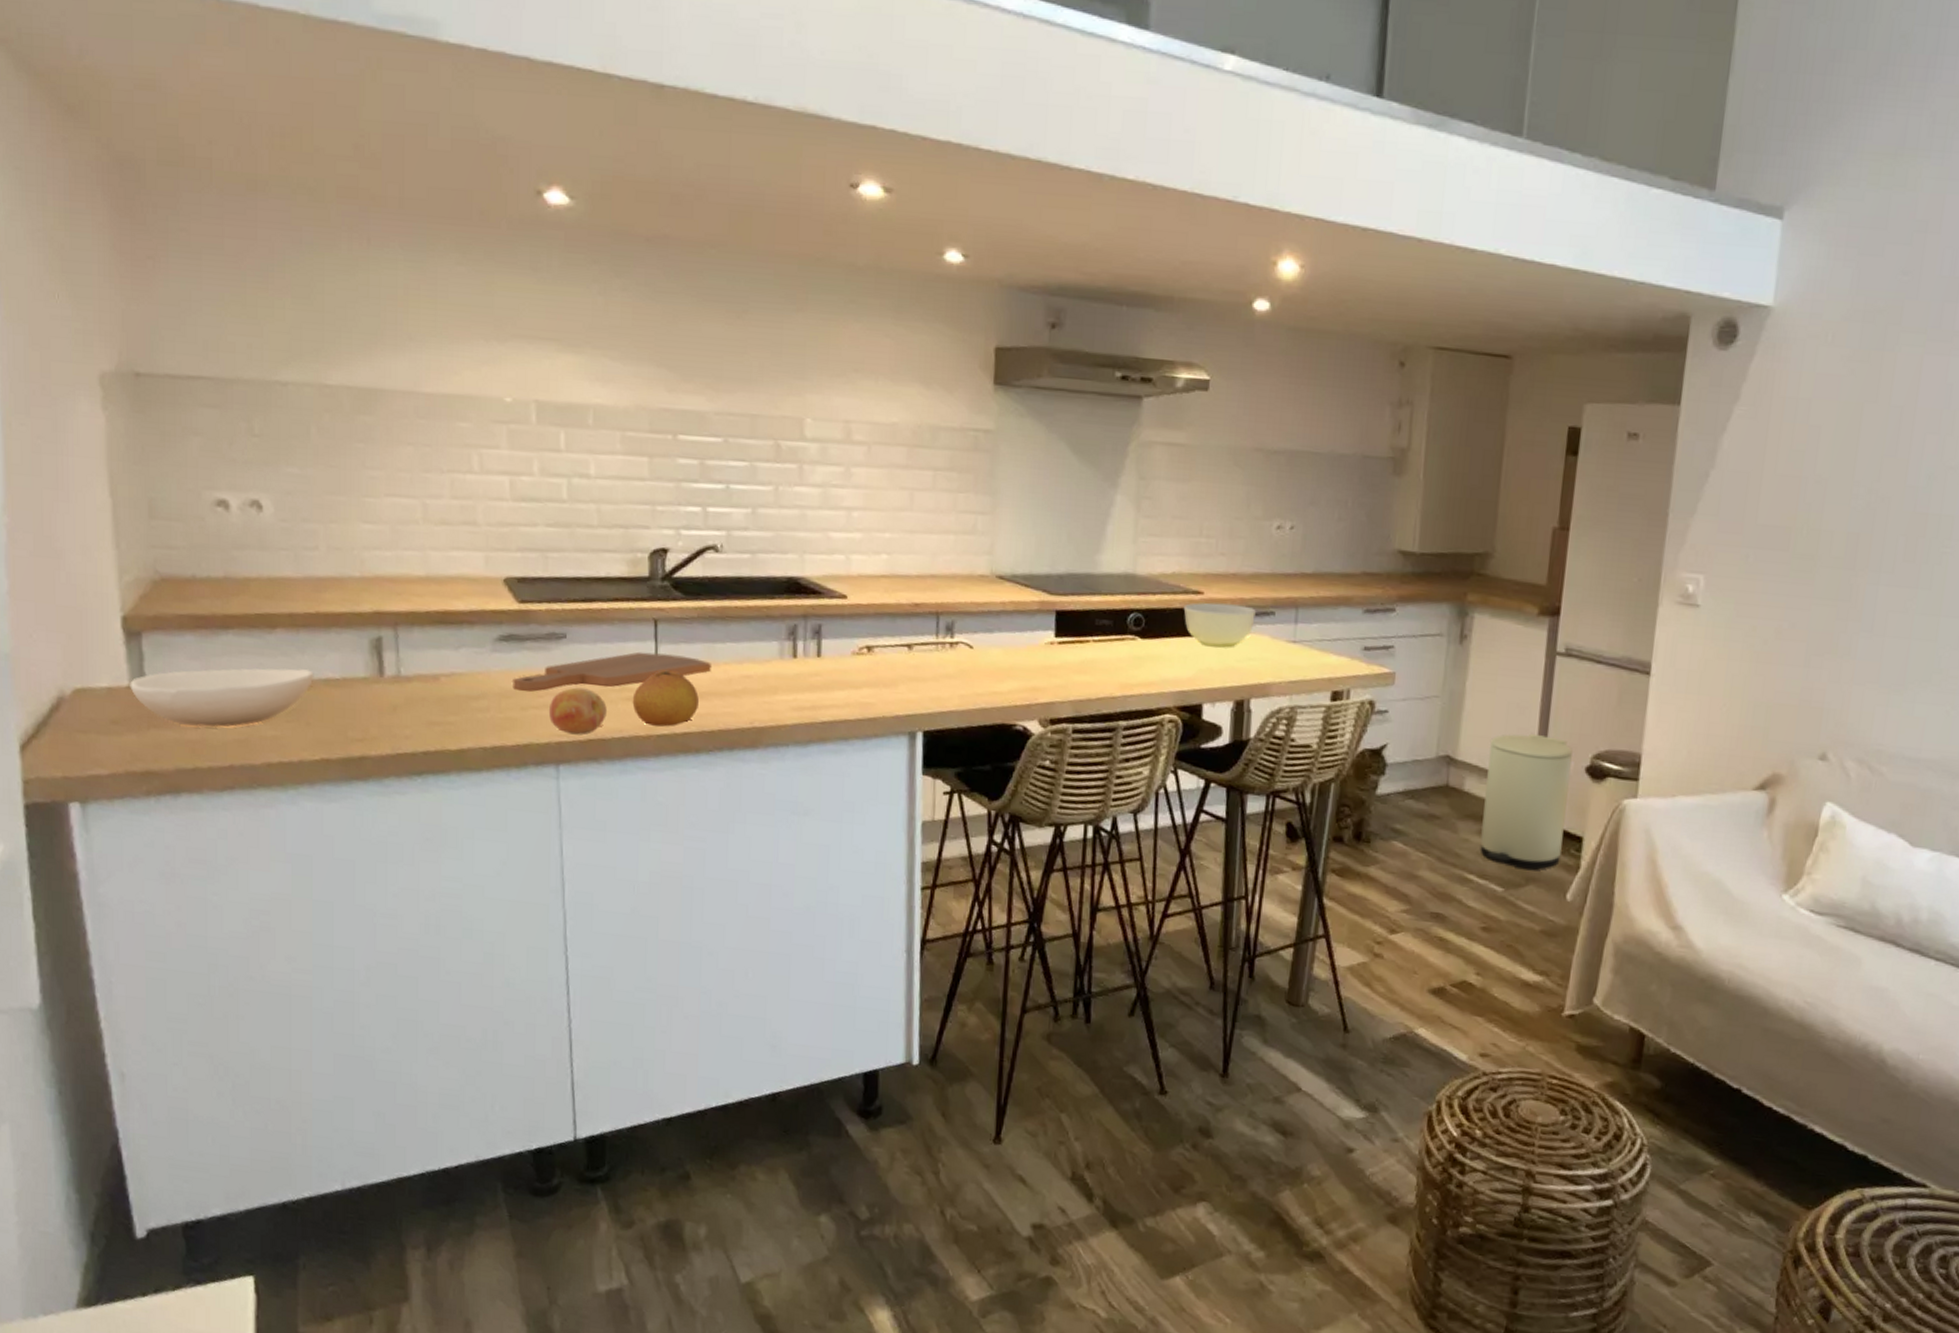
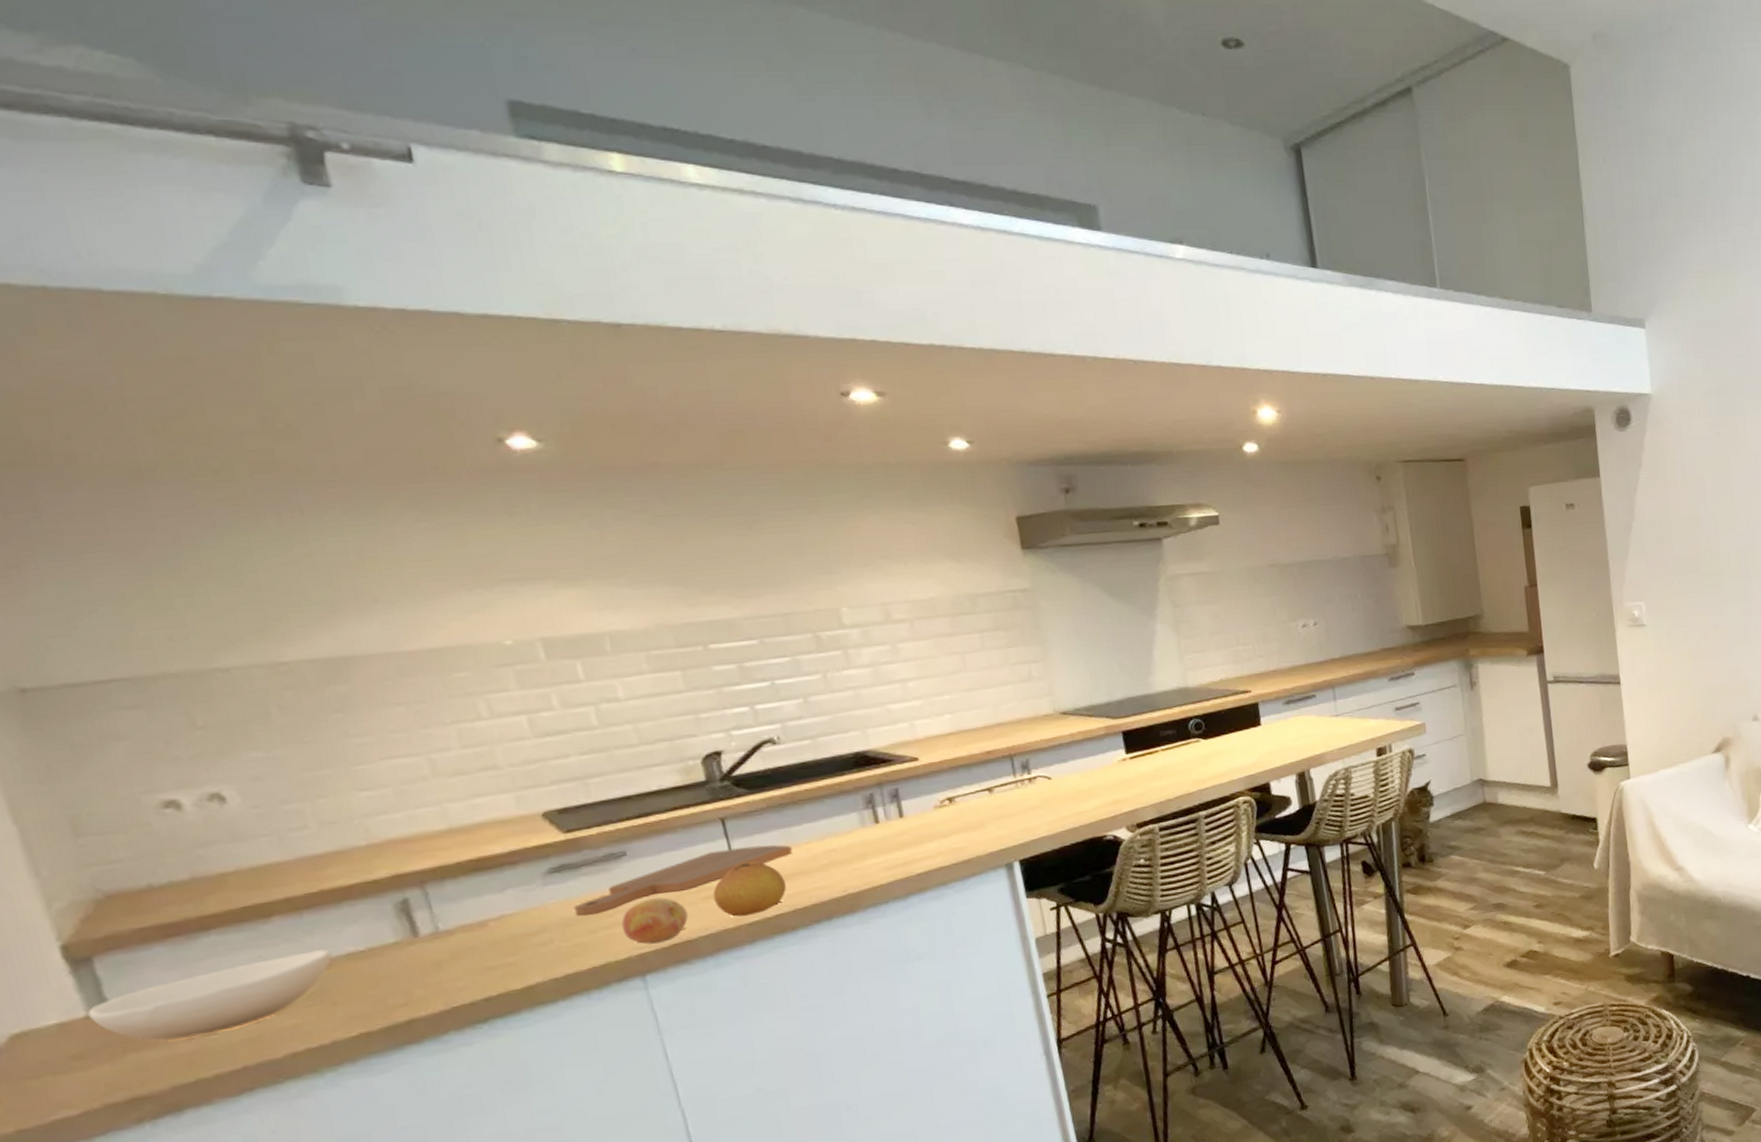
bowl: present [1183,602,1256,648] -> none [1236,694,1300,735]
pedal bin: present [1479,733,1573,870] -> none [1511,747,1584,853]

